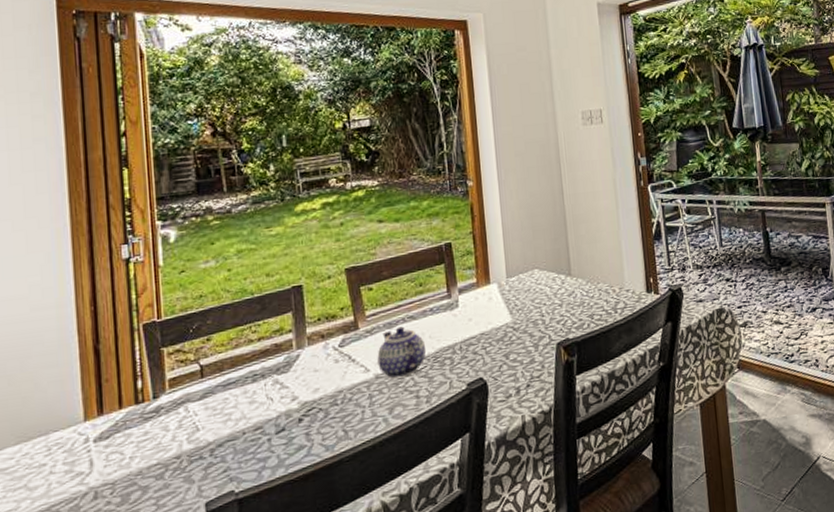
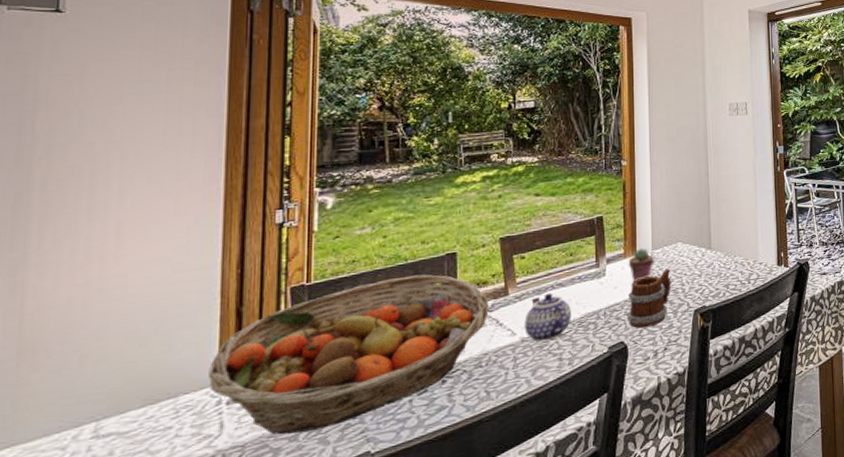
fruit basket: none [74,308,340,473] -> present [209,274,489,435]
potted succulent: none [481,276,510,314] -> present [628,248,655,282]
mug: none [483,298,530,364] -> present [626,268,671,329]

